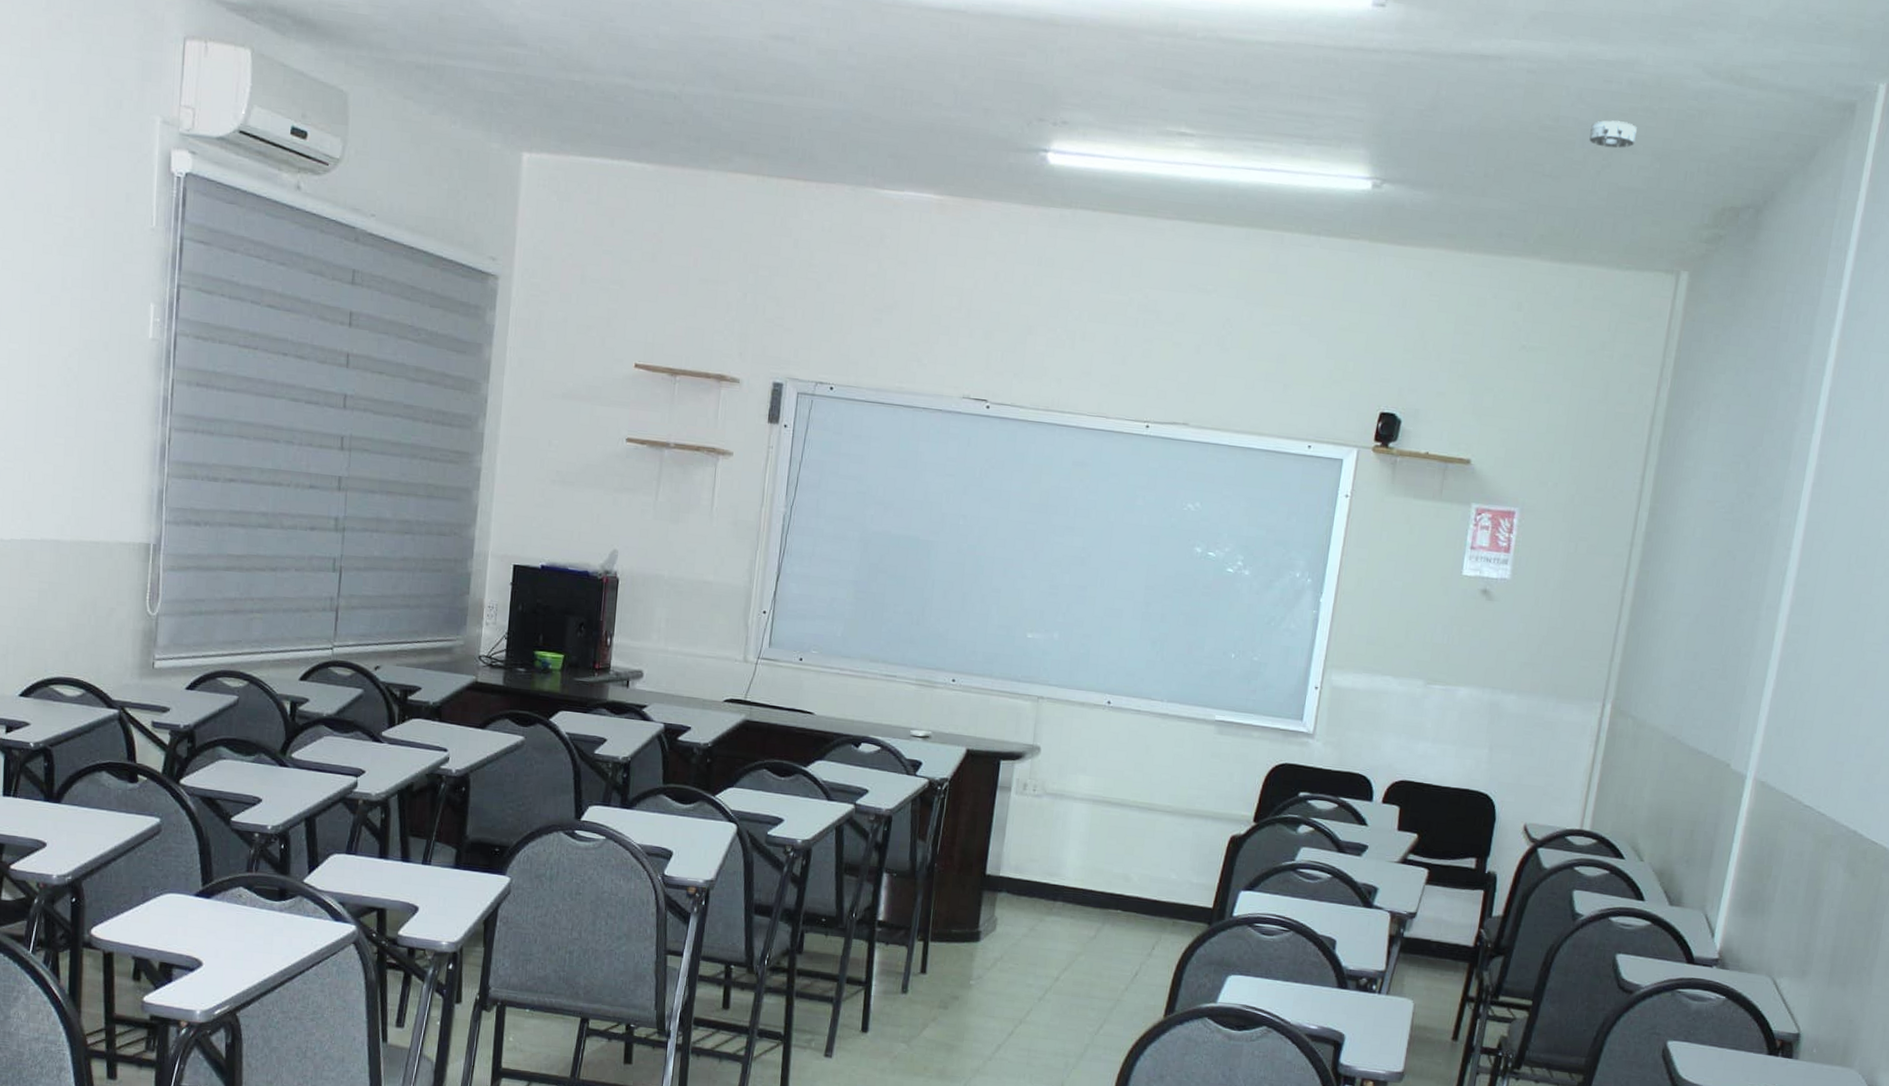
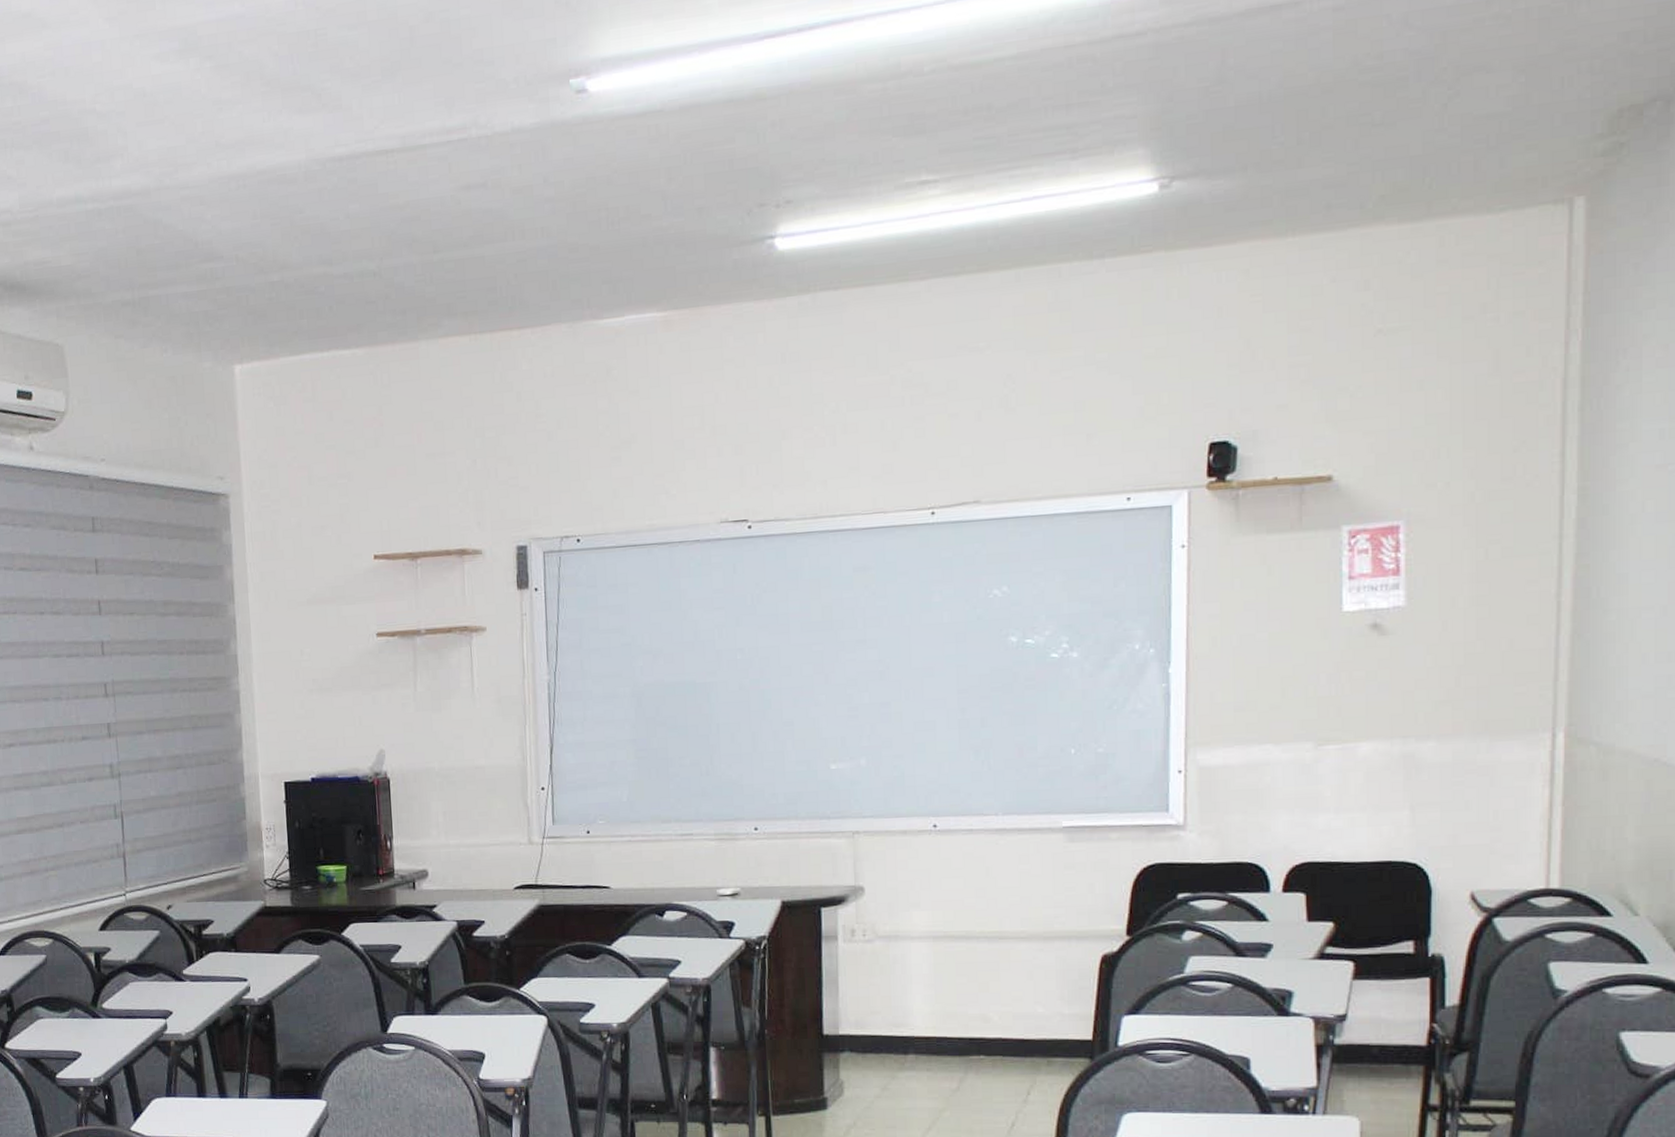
smoke detector: present [1589,120,1637,149] -> none [1426,37,1487,75]

